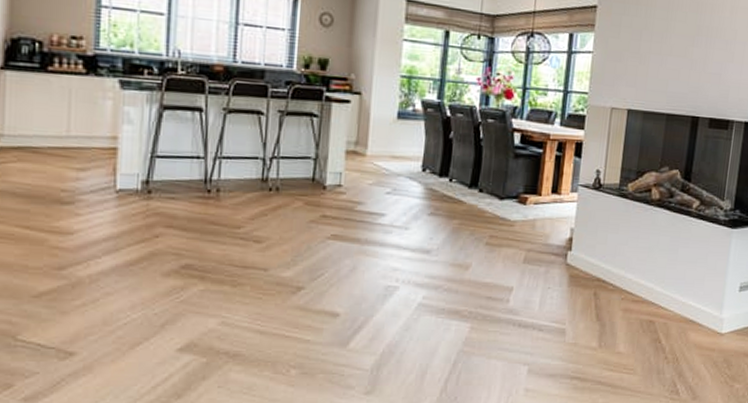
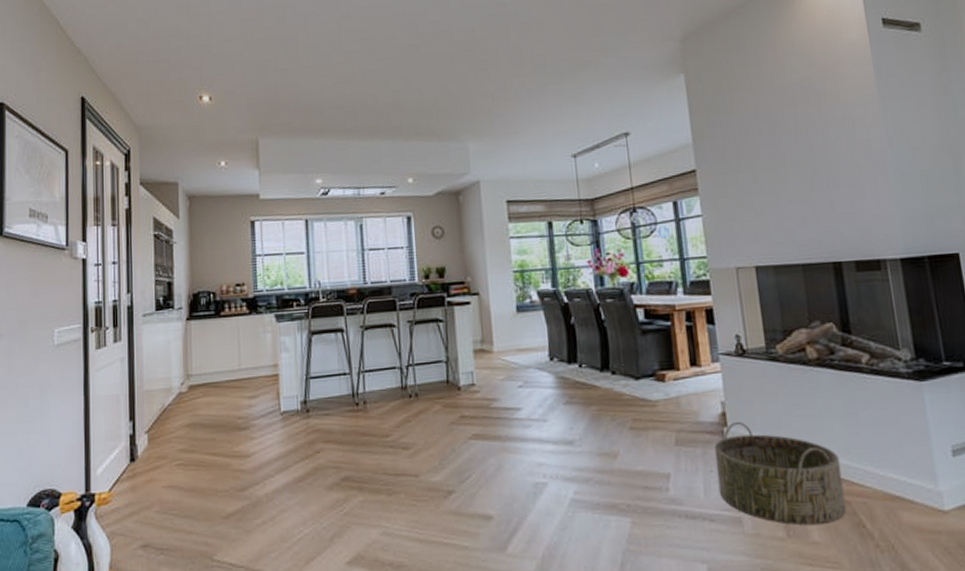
basket: none [551,246,655,338] -> present [714,421,846,525]

